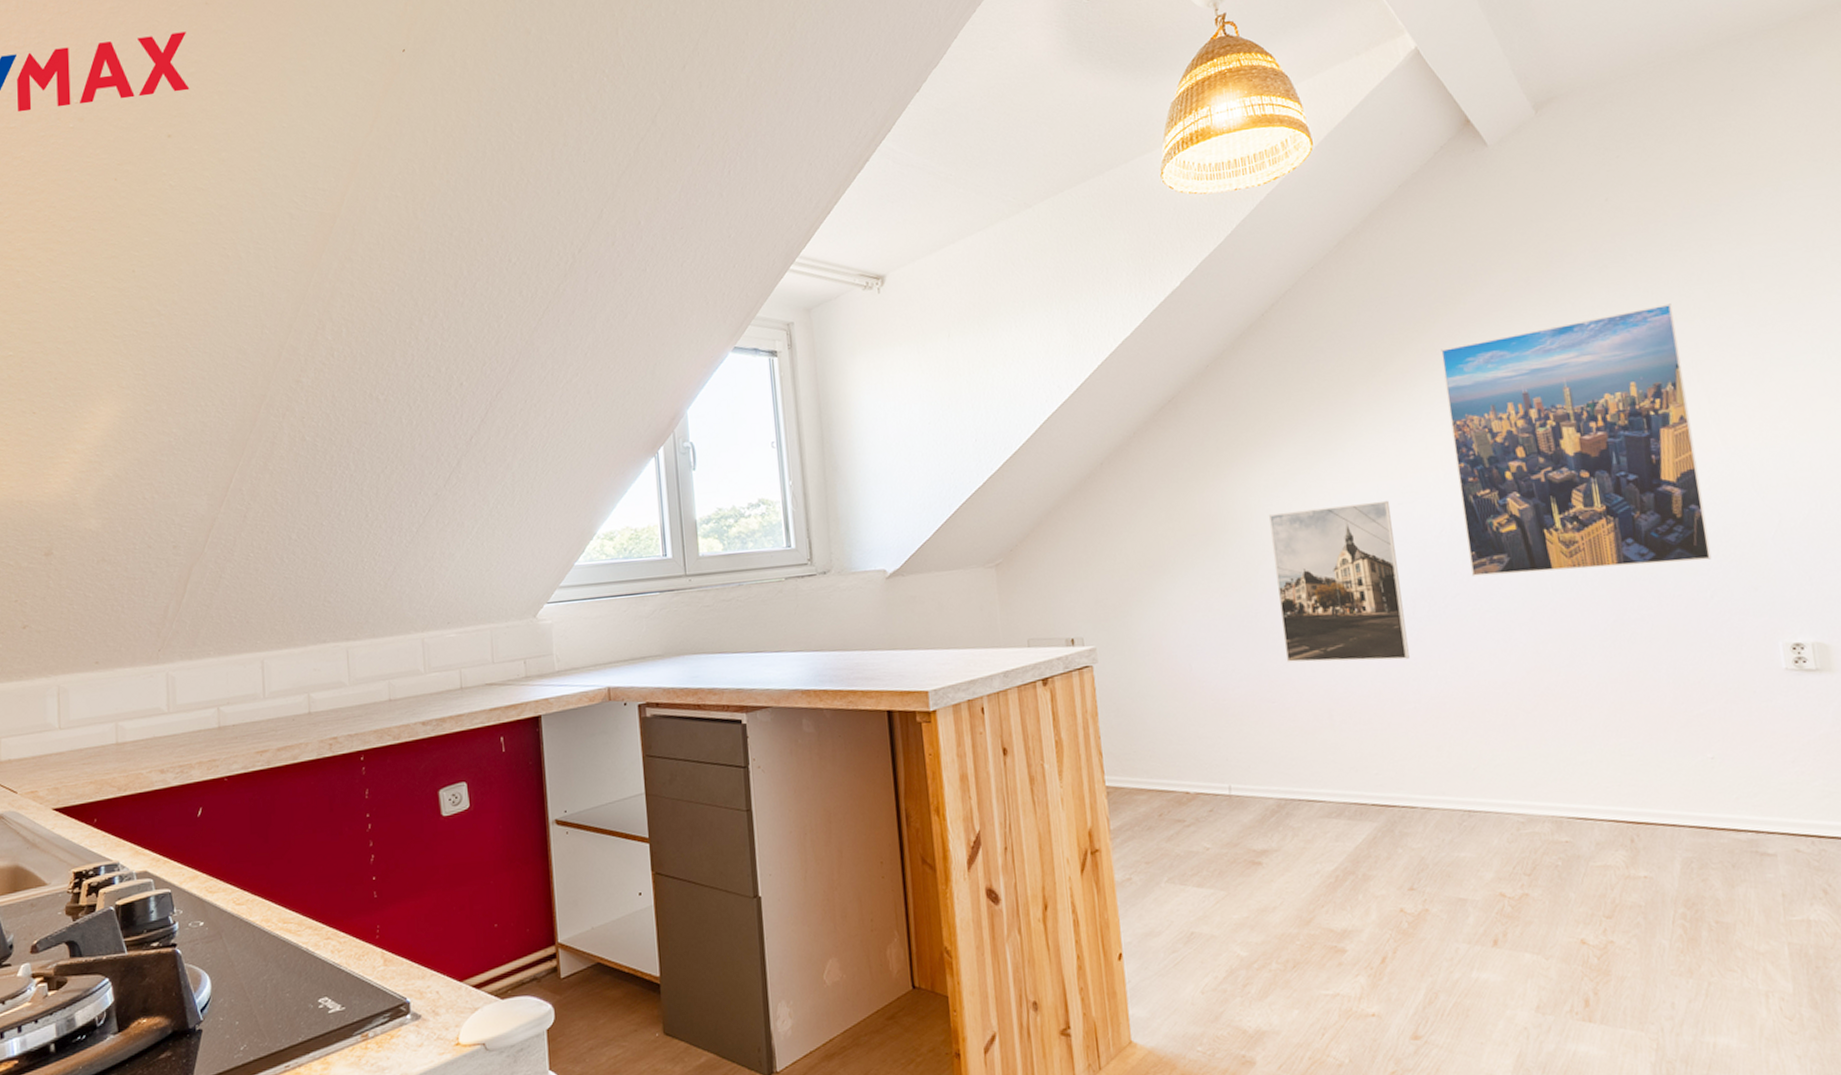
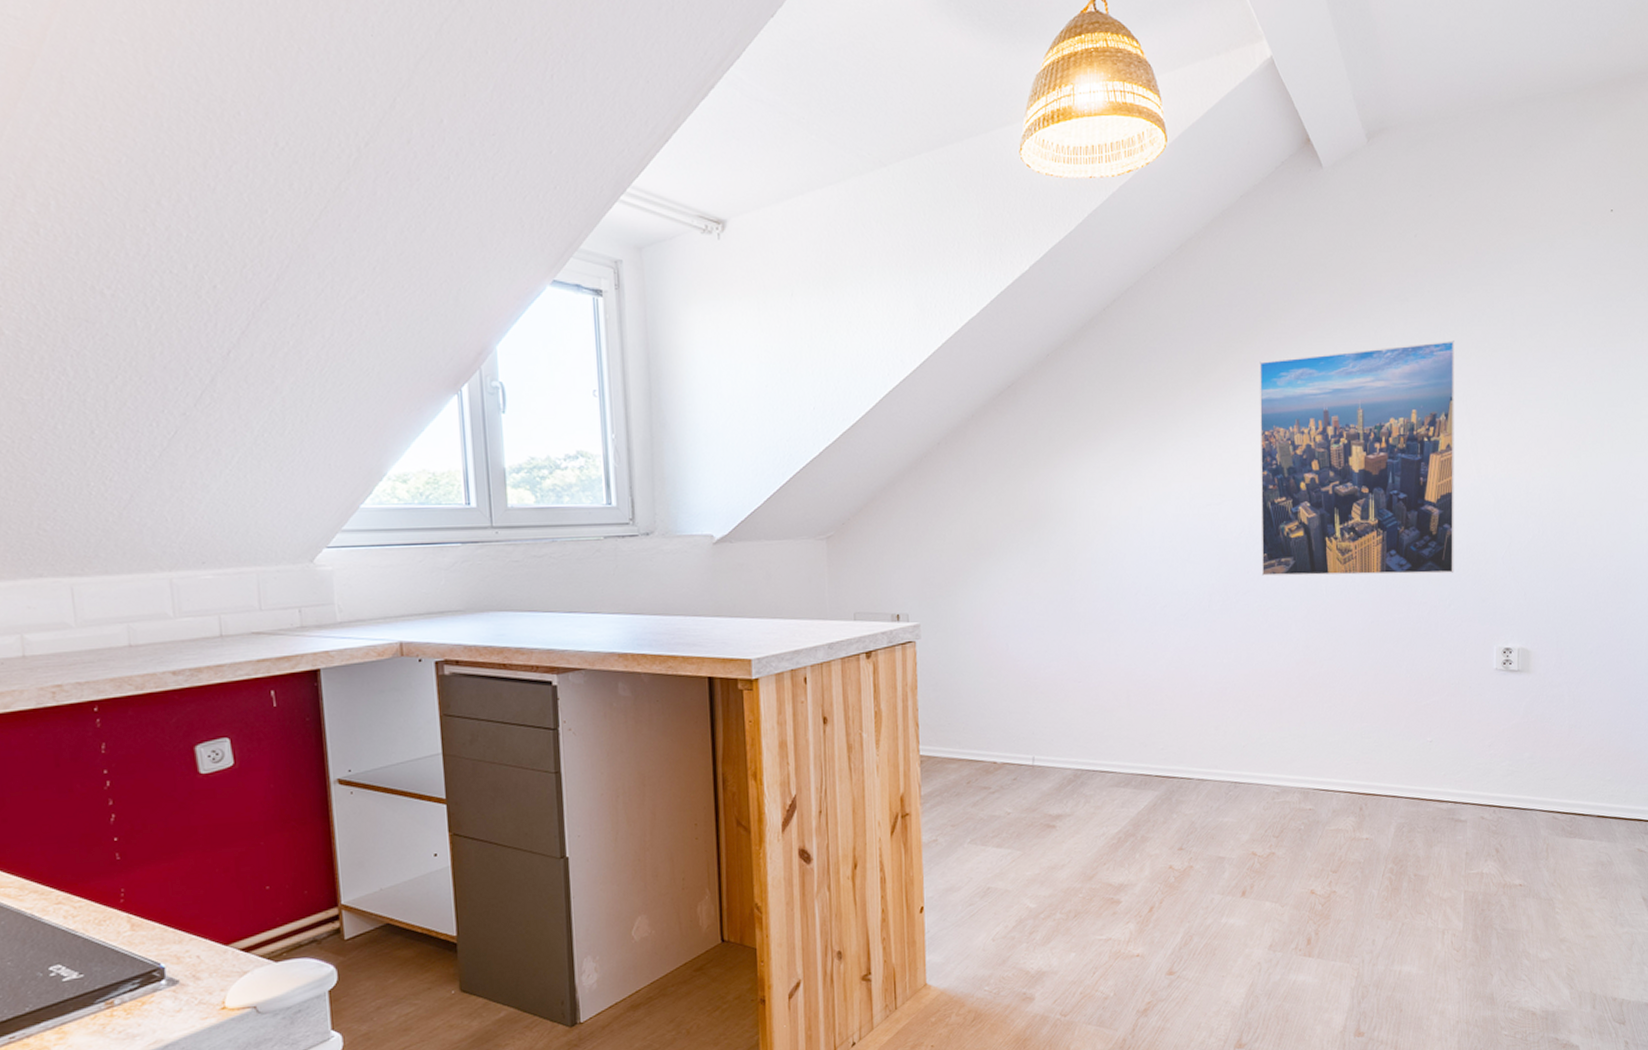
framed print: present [1268,500,1410,663] -> none [1091,501,1201,648]

